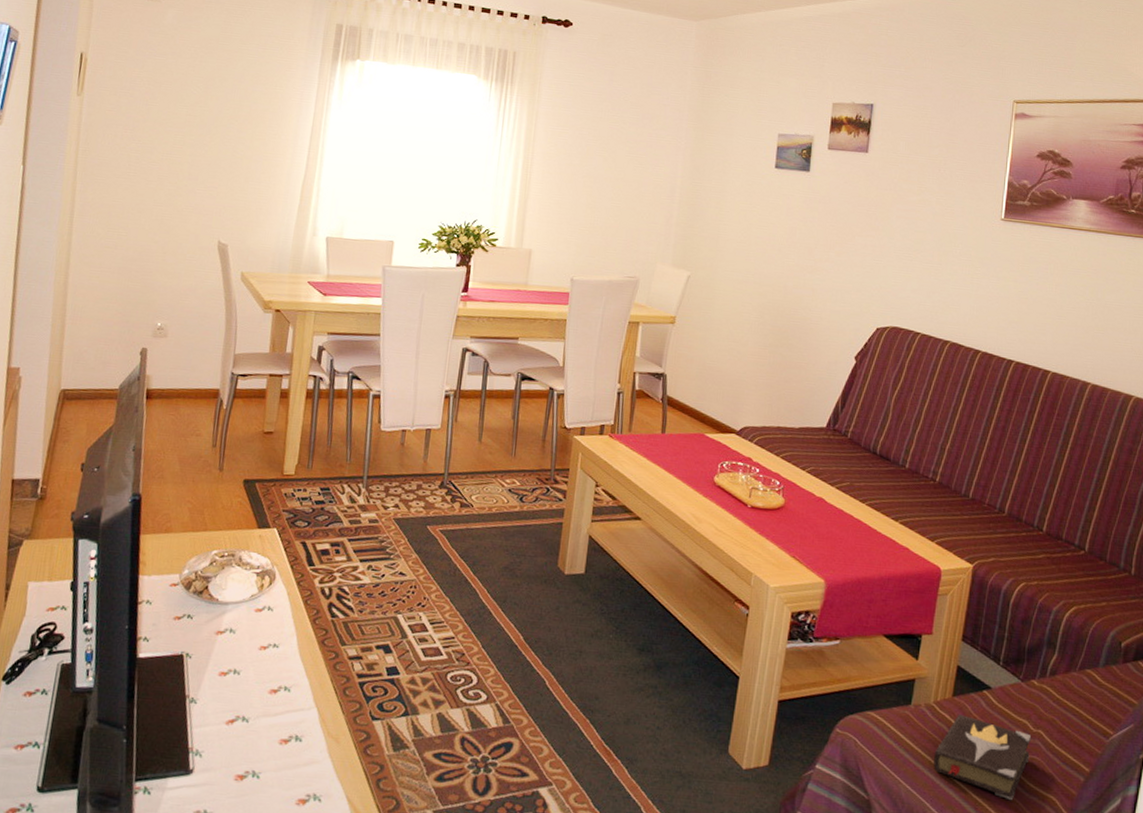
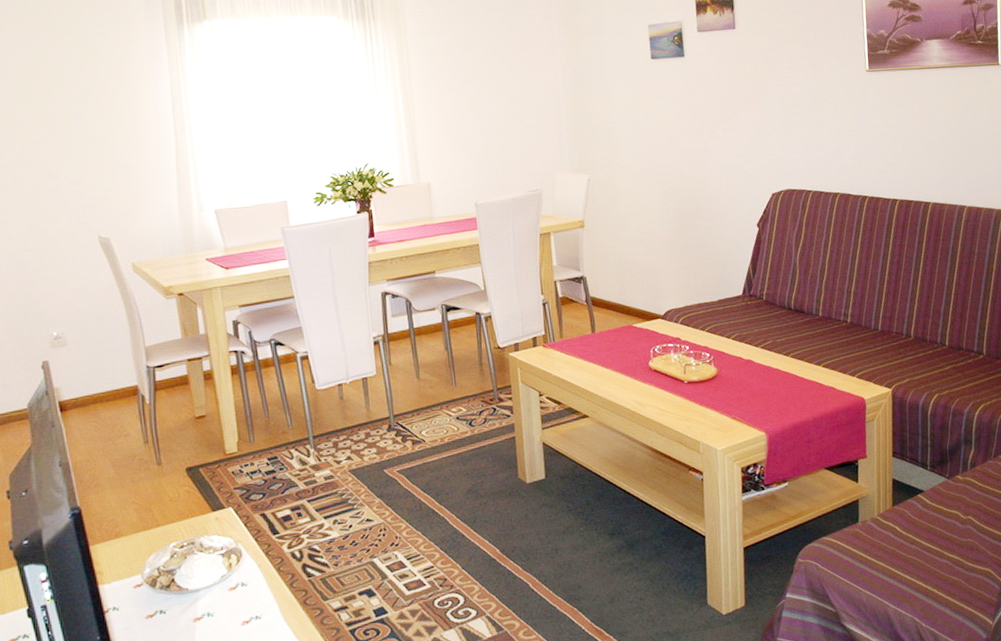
hardback book: present [934,713,1031,801] -> none [885,519,965,582]

